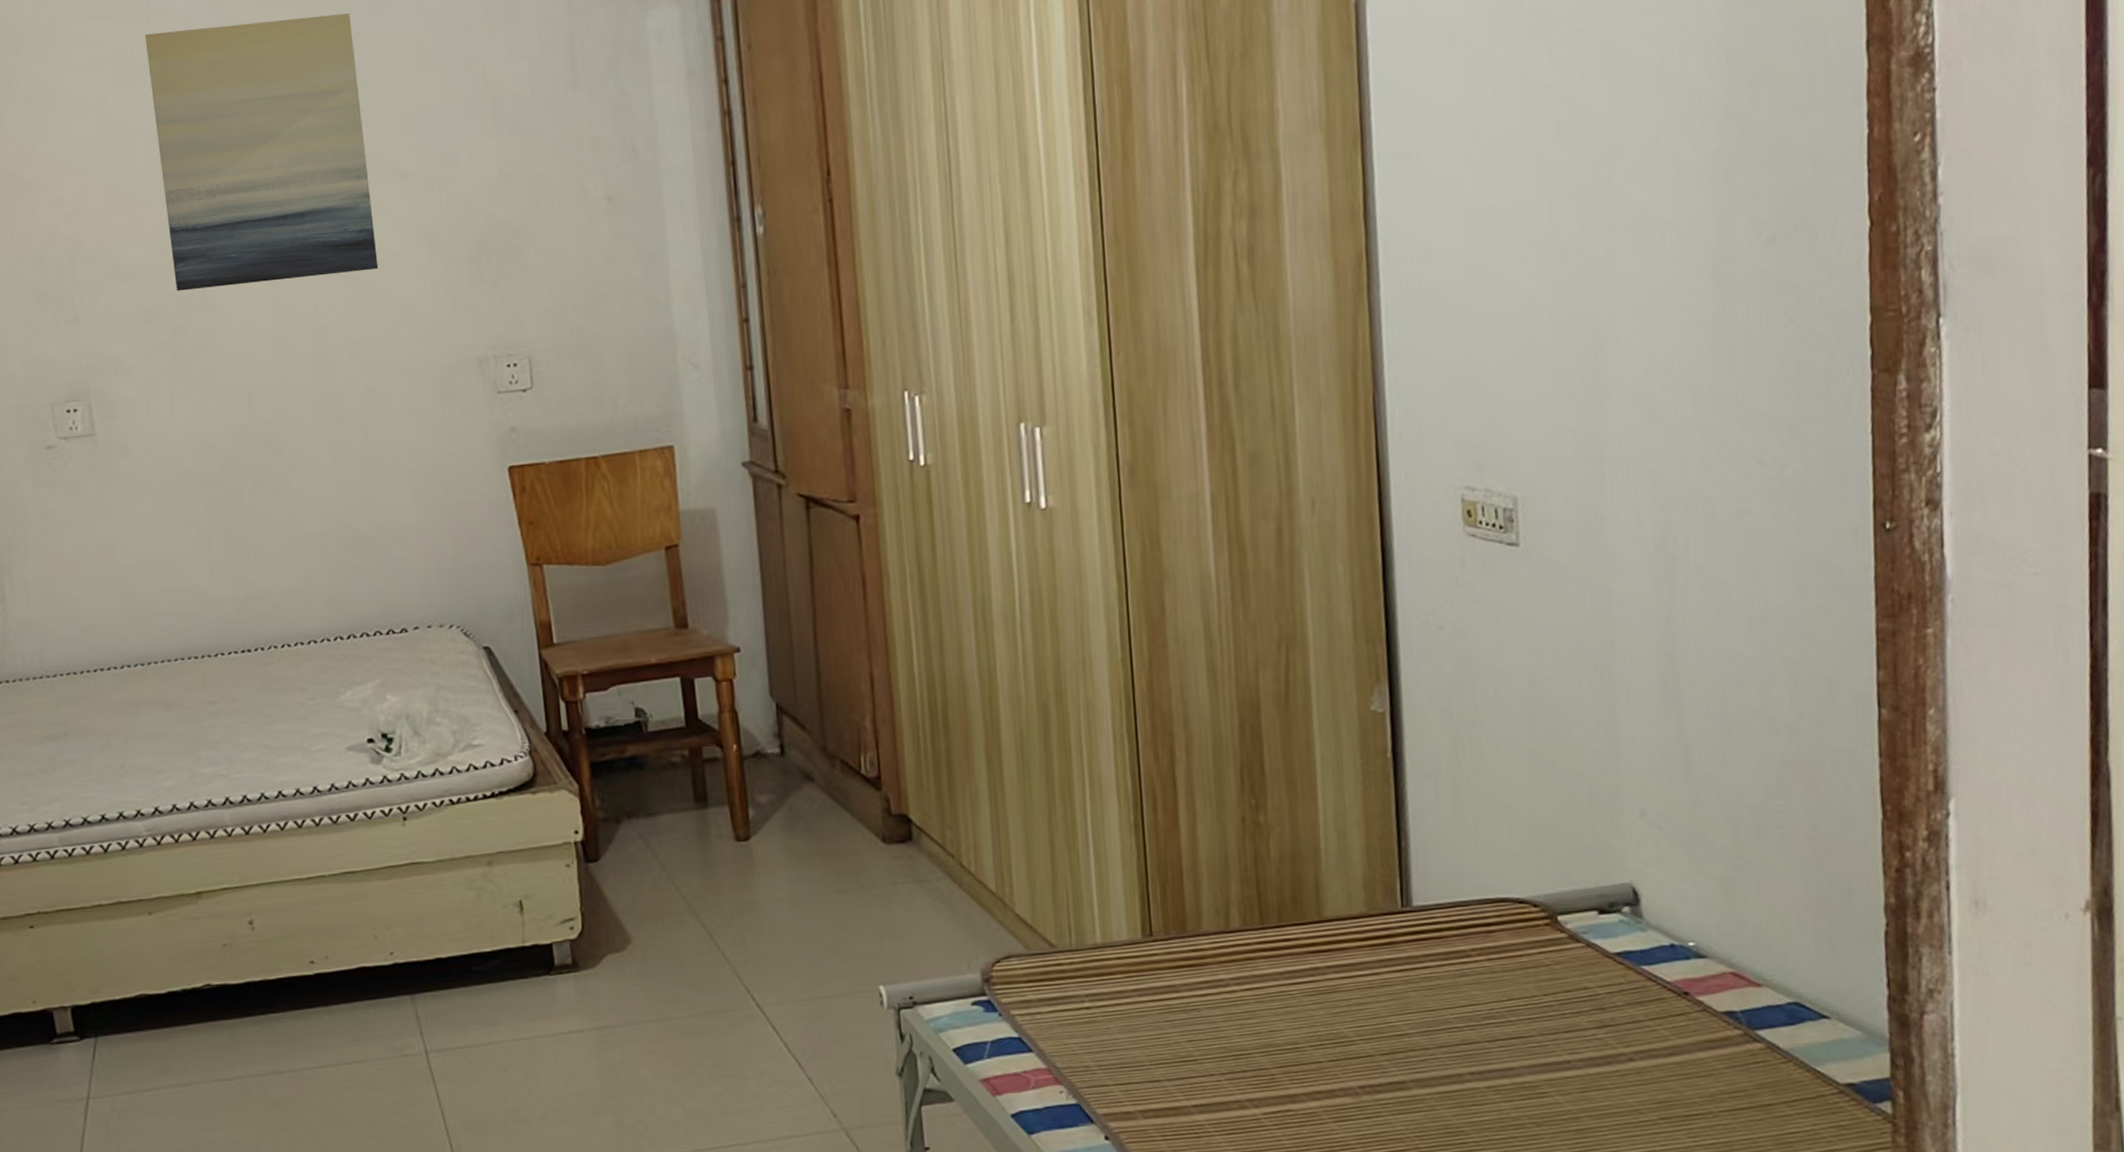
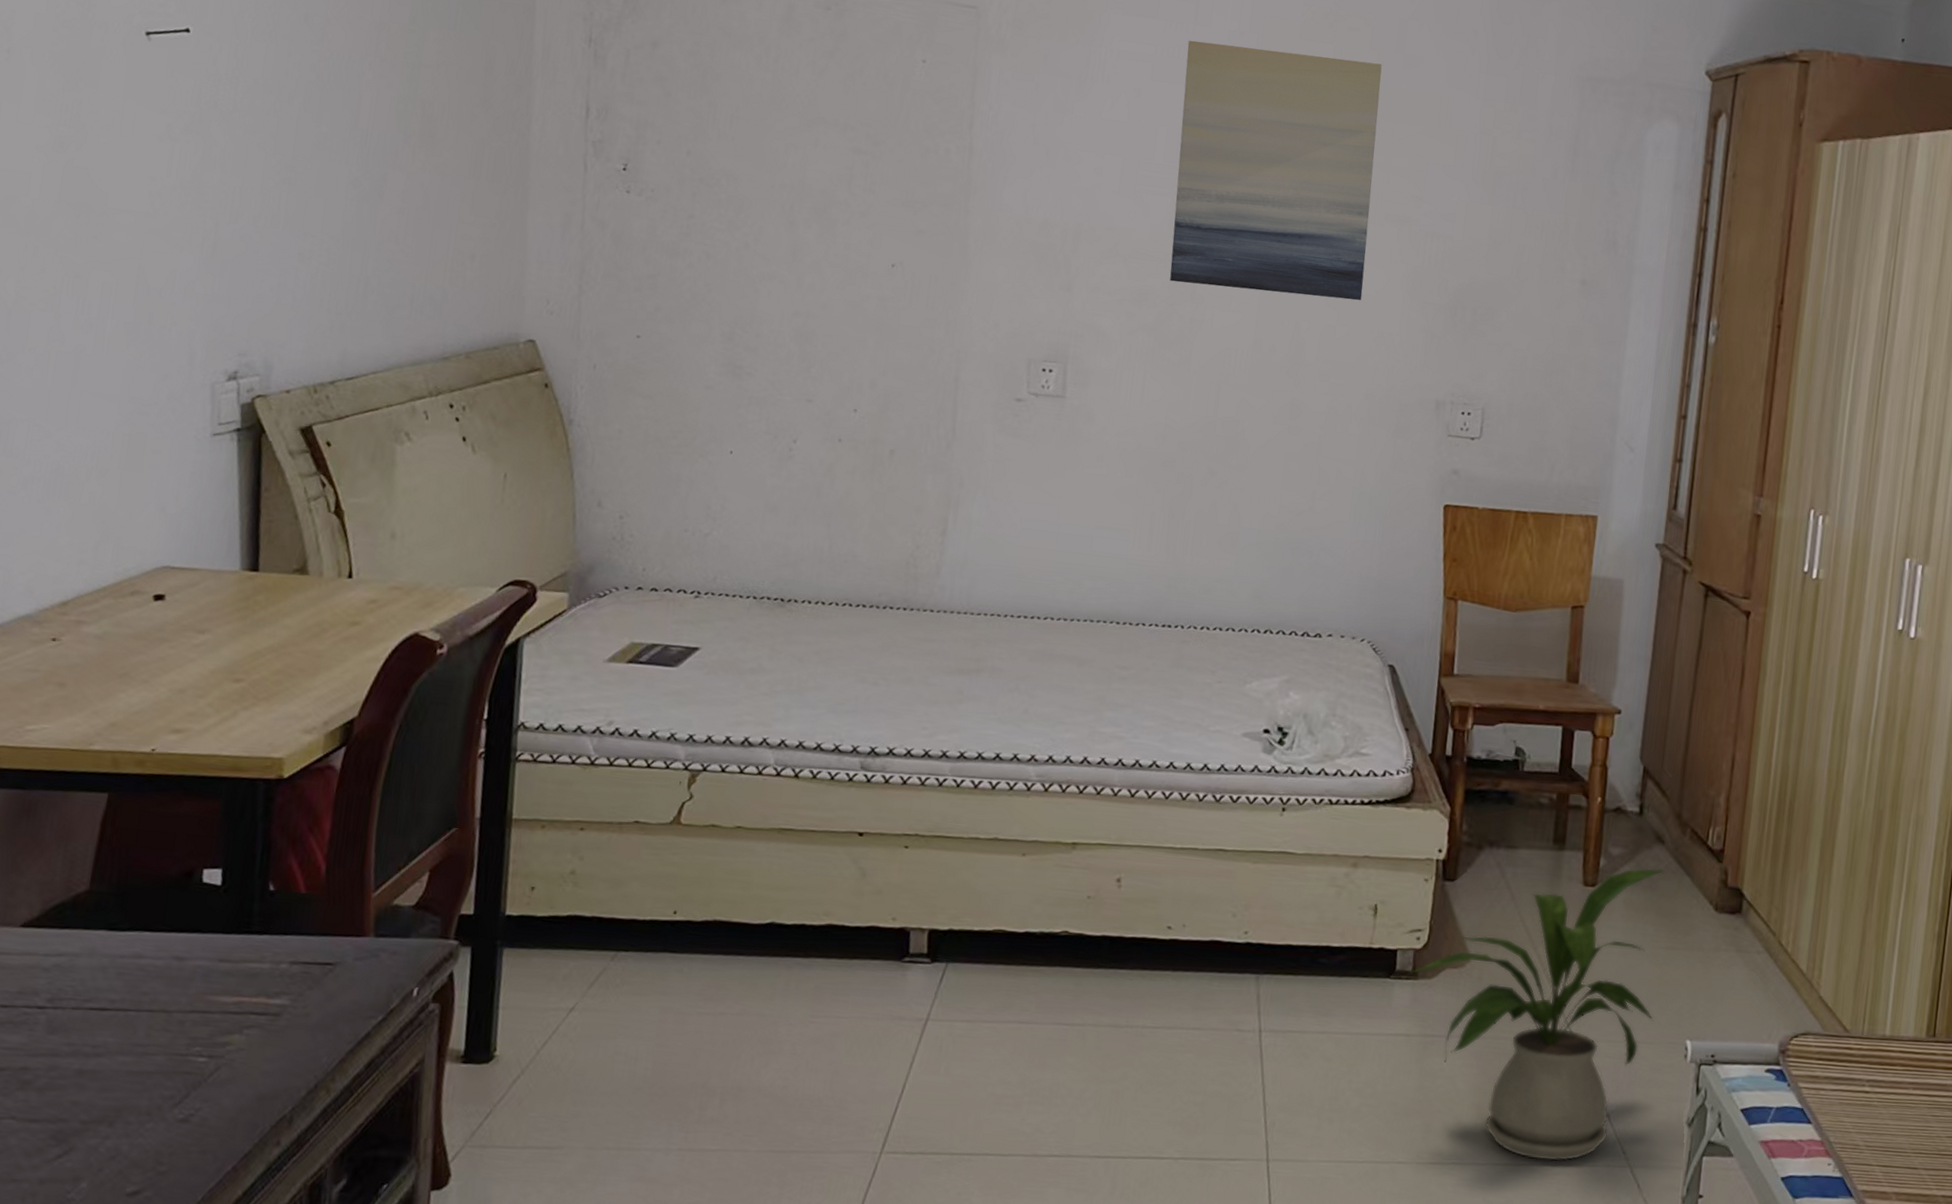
house plant: none [570,808,840,1139] -> present [1410,868,1666,1162]

